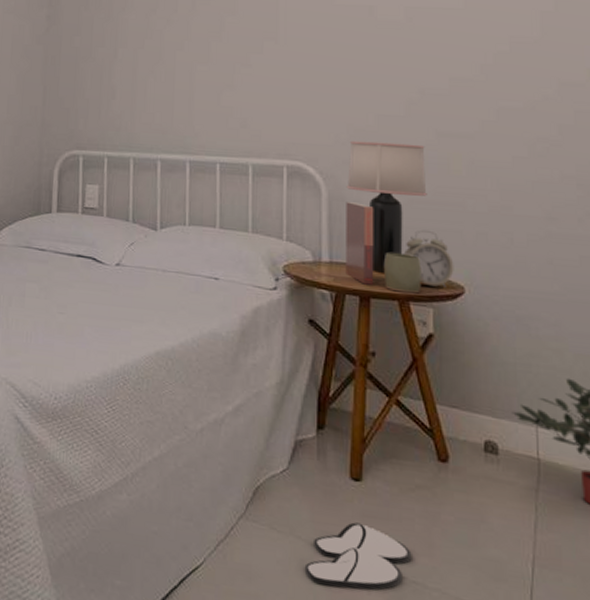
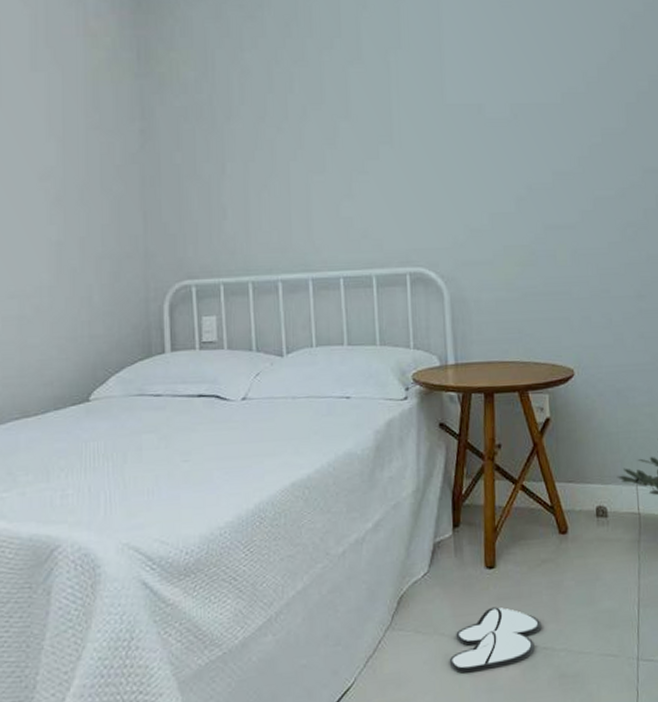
book: present [345,202,374,285] -> none [467,302,496,381]
table lamp: present [346,140,427,274] -> none [466,239,539,369]
mug: present [383,252,422,294] -> none [503,345,538,384]
alarm clock: present [403,229,454,289] -> none [520,320,565,374]

